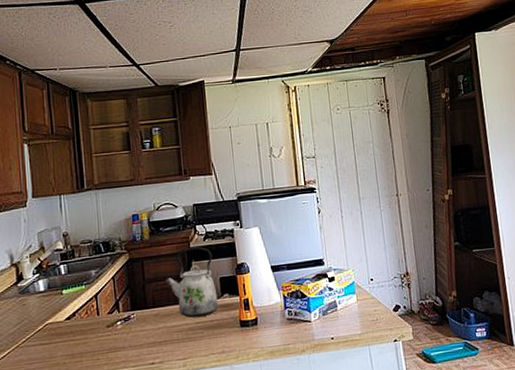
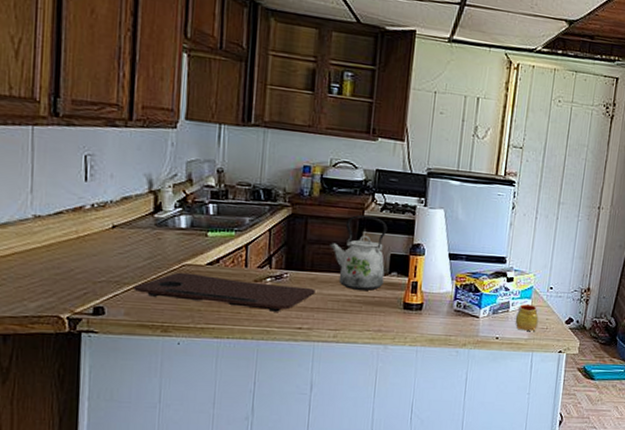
cutting board: none [8,323,160,359] -> present [134,272,315,312]
mug: none [345,299,368,327] -> present [515,303,539,331]

